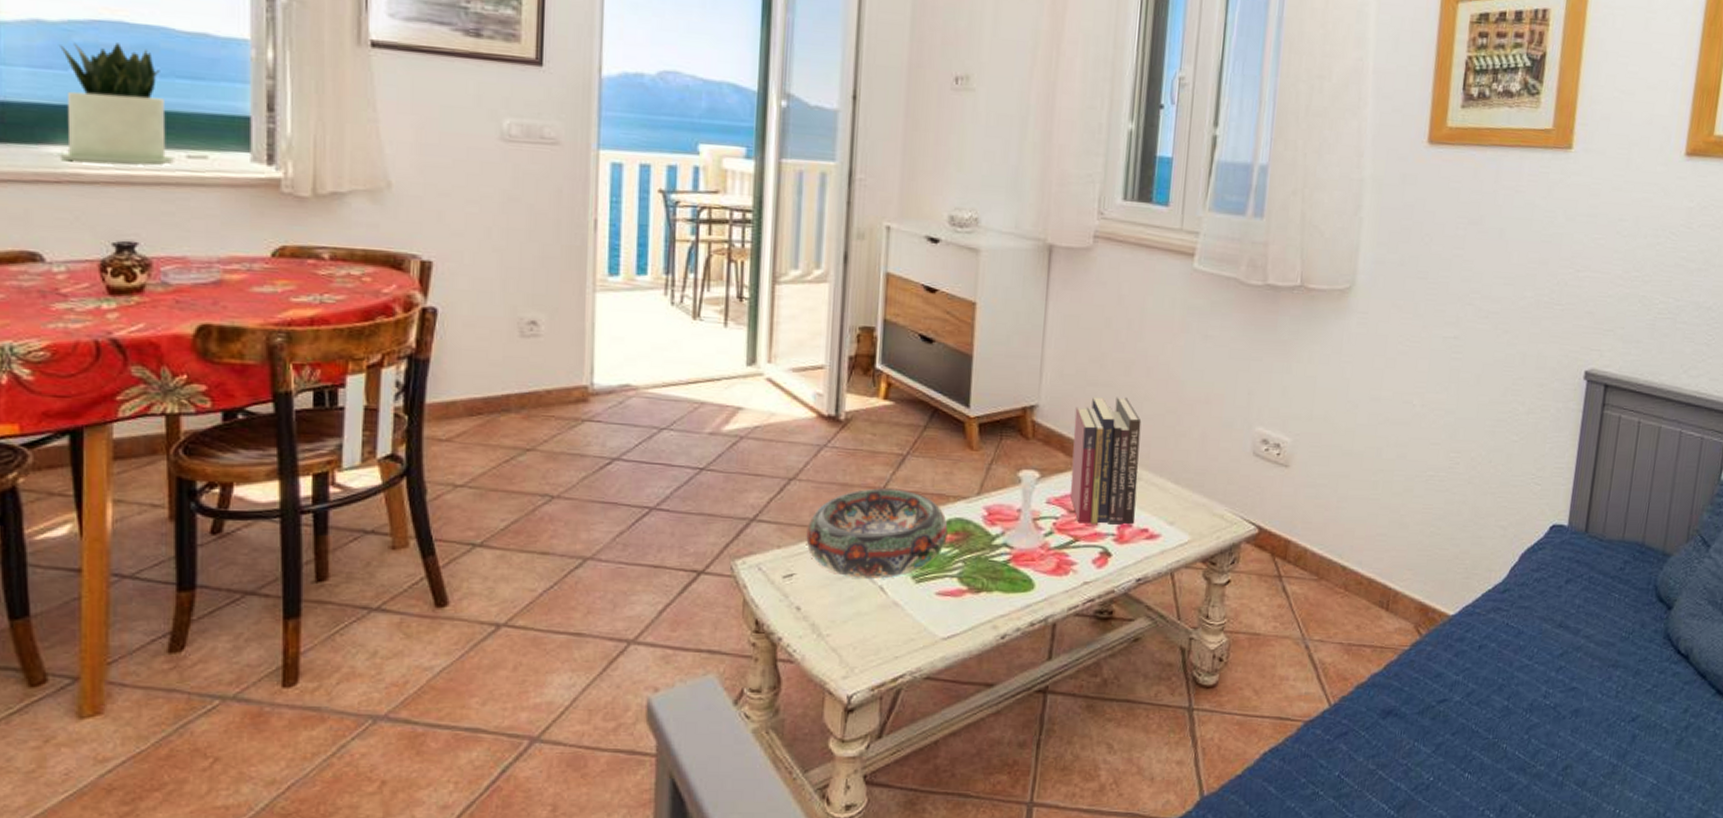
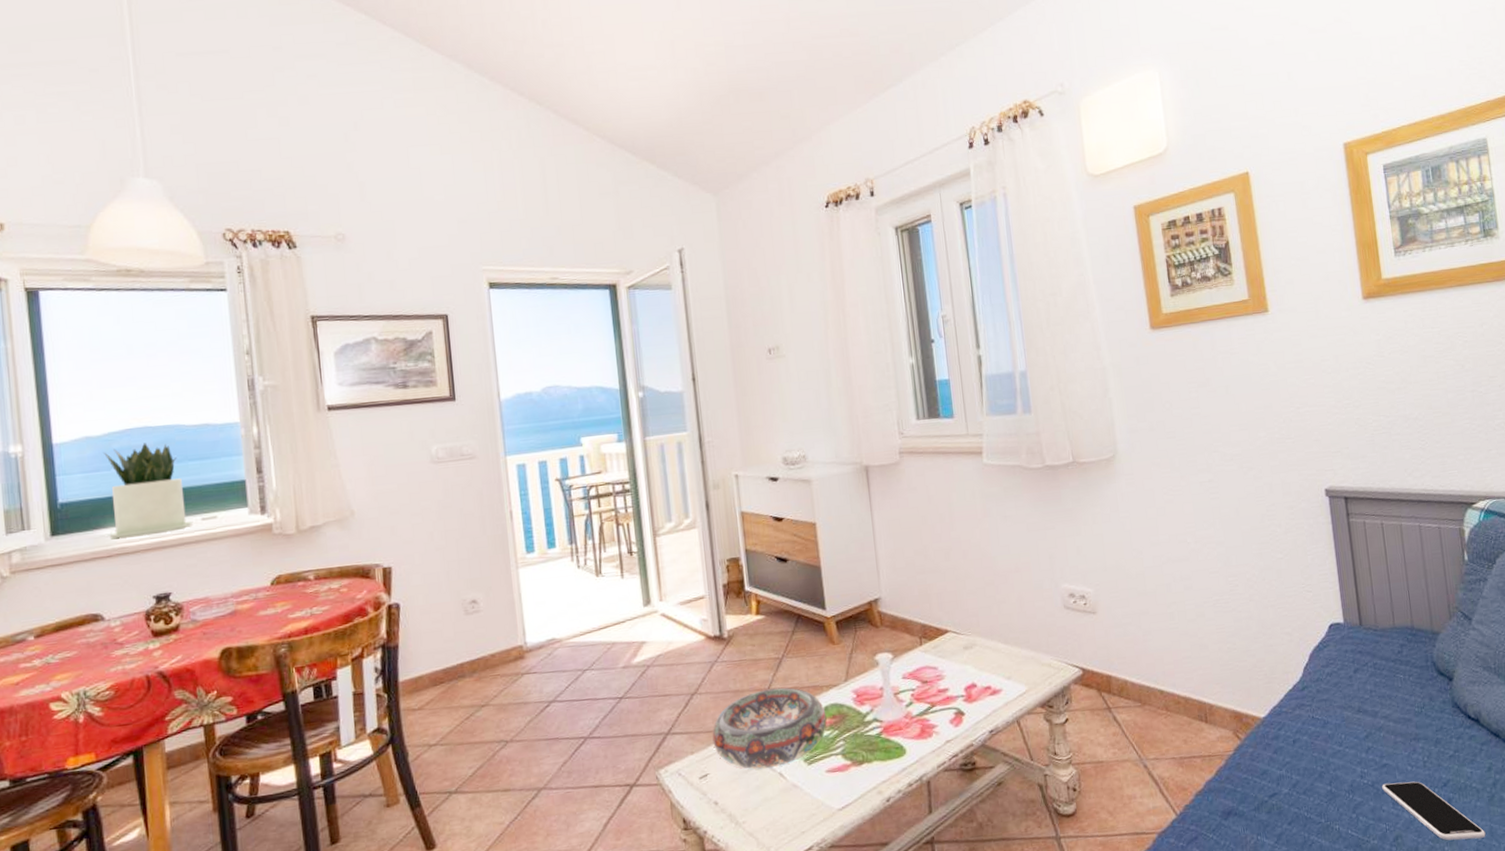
books: present [1069,397,1142,525] -> none [911,578,978,691]
smartphone: none [1564,708,1663,782] -> present [1382,781,1486,841]

